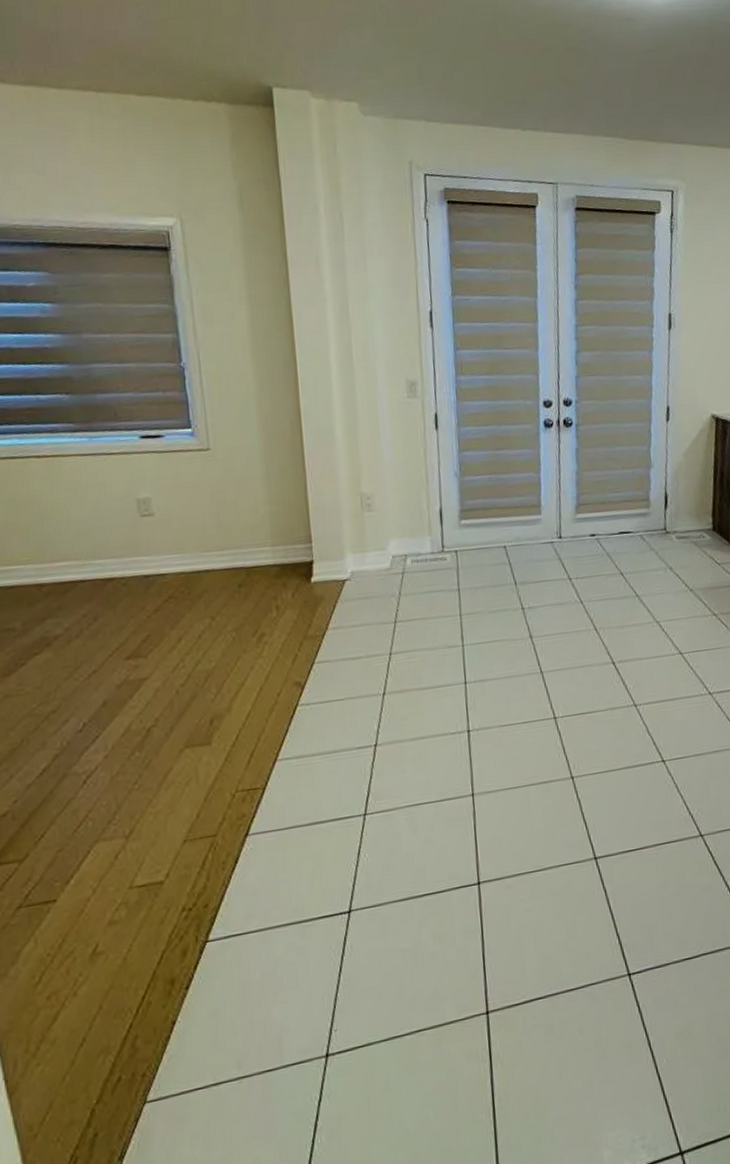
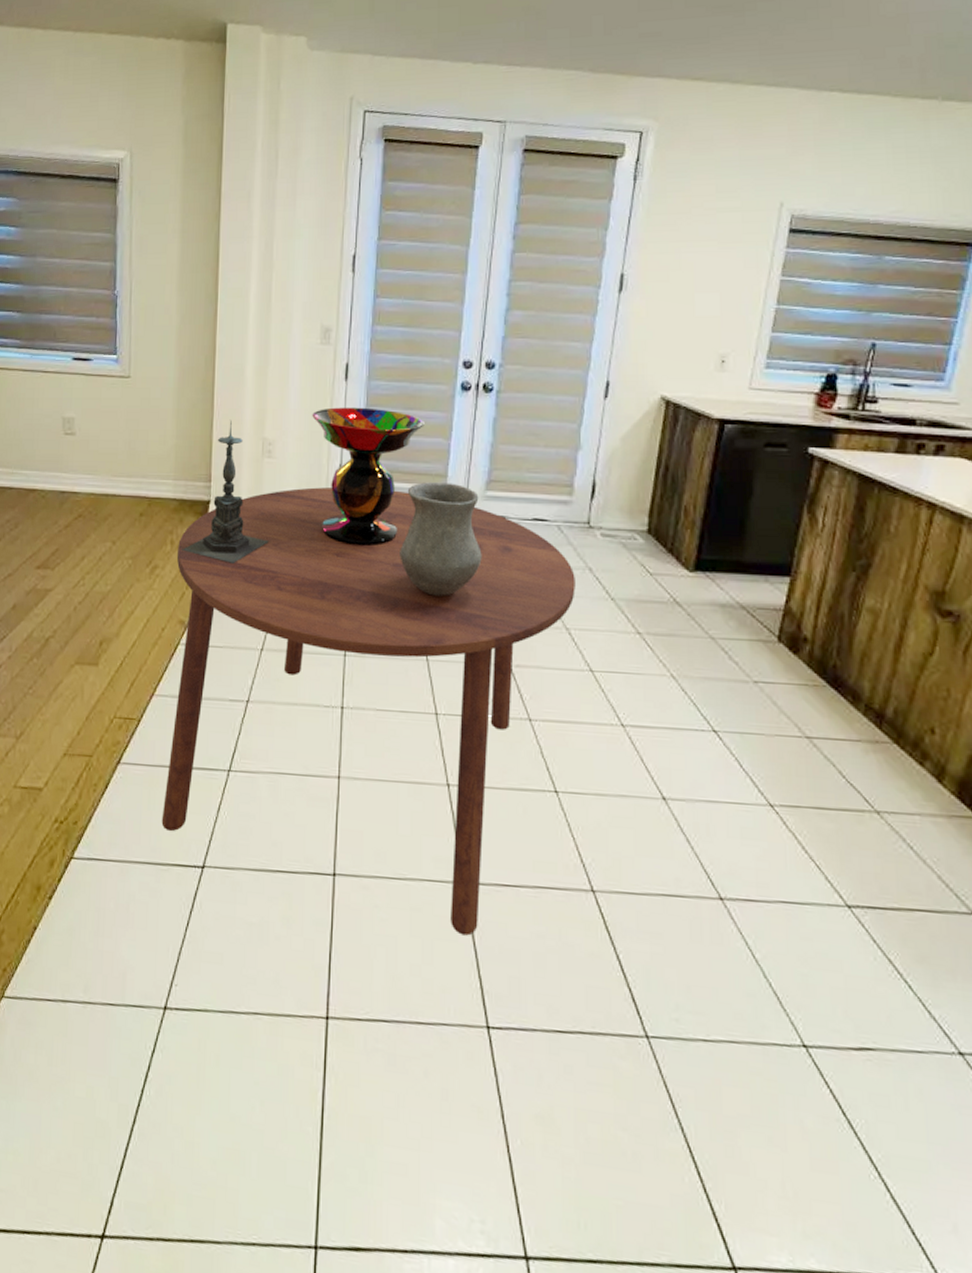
dining table: none [284,525,661,904] -> present [161,487,575,936]
candle holder: none [289,479,380,618] -> present [182,419,270,563]
decorative bowl: none [407,452,515,582] -> present [312,407,425,547]
vase: none [505,511,580,615] -> present [400,482,482,596]

